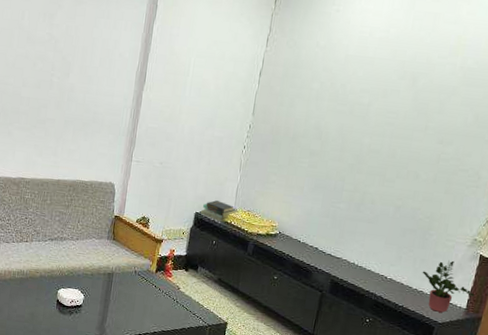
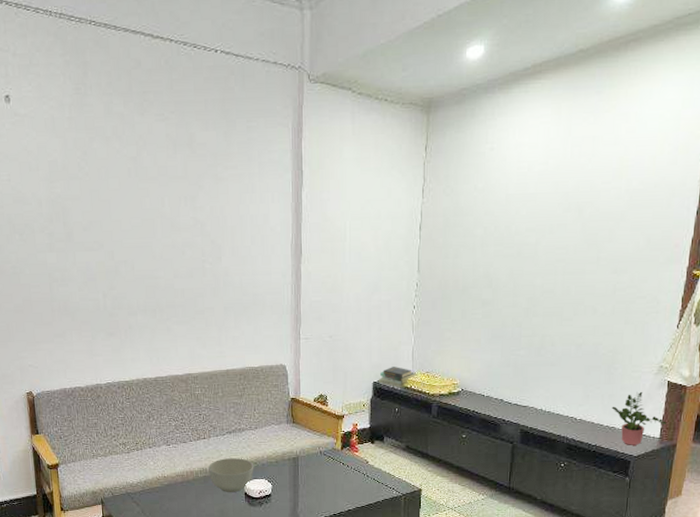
bowl: none [26,263,70,298] -> present [209,458,254,492]

